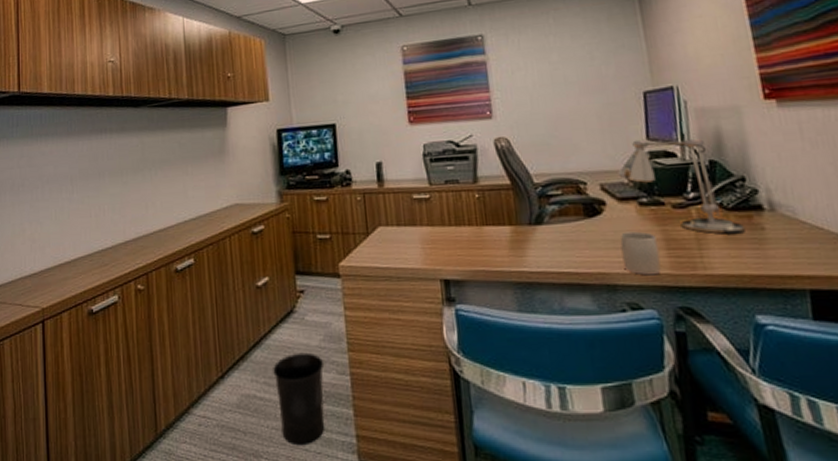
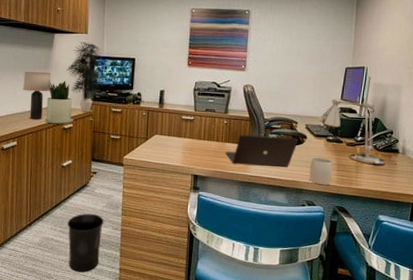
table lamp: none [194,158,230,226] -> present [22,71,51,120]
planter: none [224,167,265,229] -> present [43,80,74,125]
plant: none [247,111,302,207] -> present [67,41,107,112]
laptop: none [484,207,595,257] -> present [225,135,299,167]

